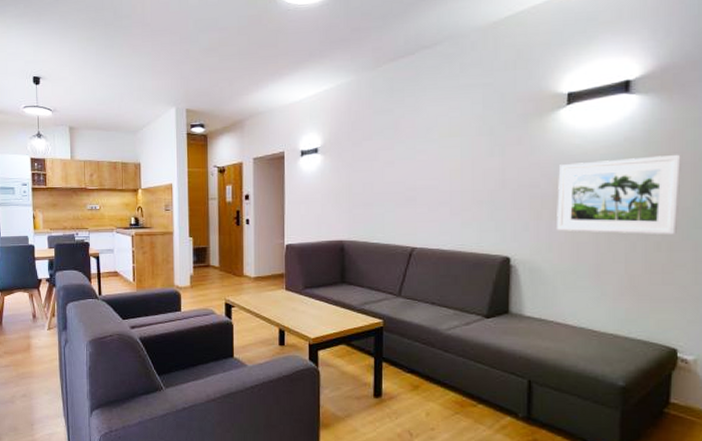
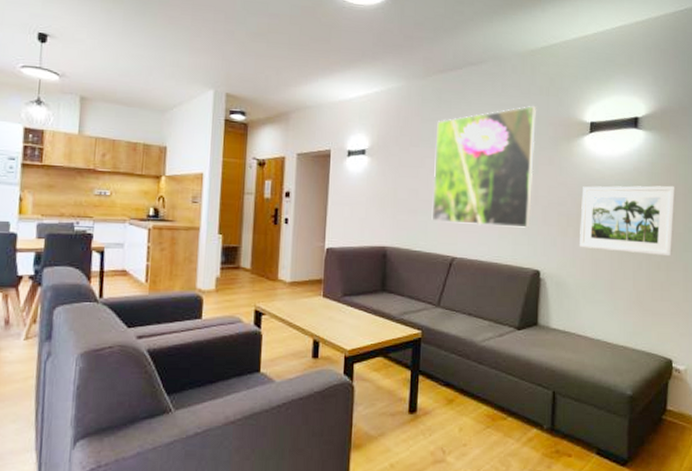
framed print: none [388,82,502,214] -> present [431,105,537,228]

